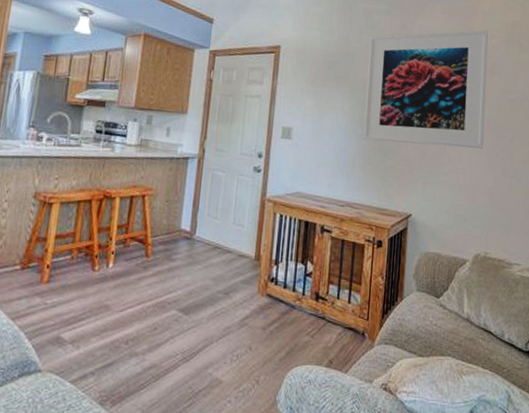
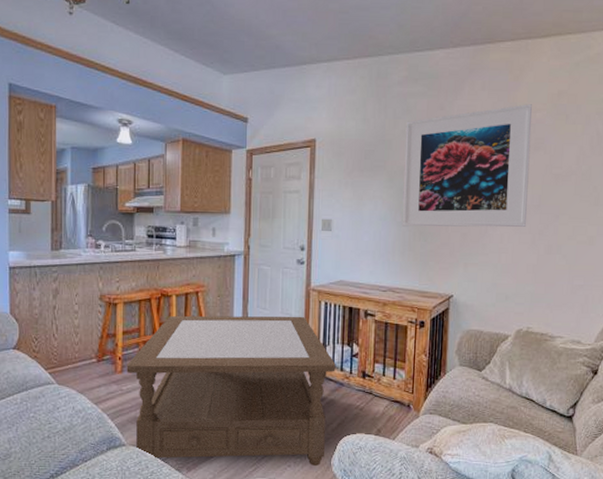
coffee table: none [54,221,288,403] -> present [126,315,336,467]

